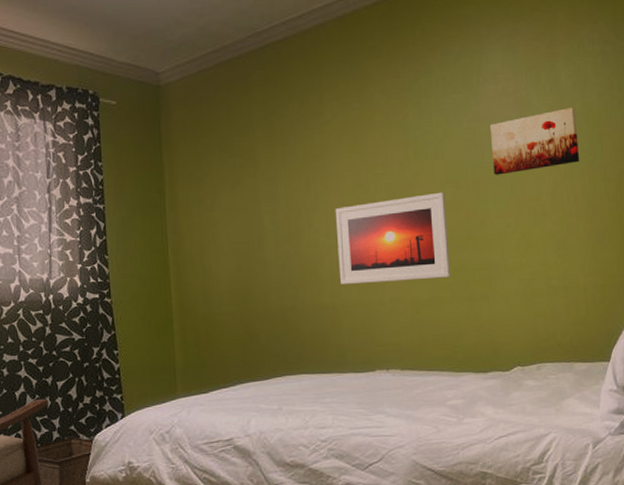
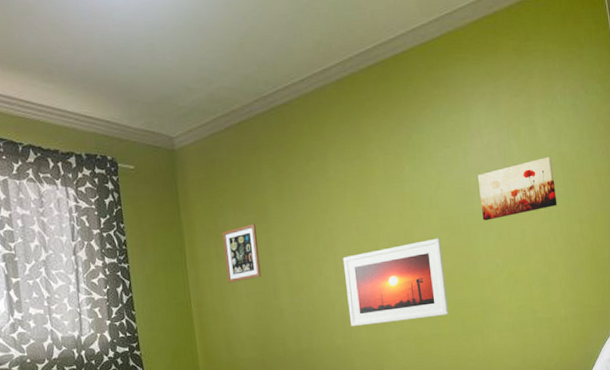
picture frame: none [205,167,245,230] -> present [222,223,262,283]

